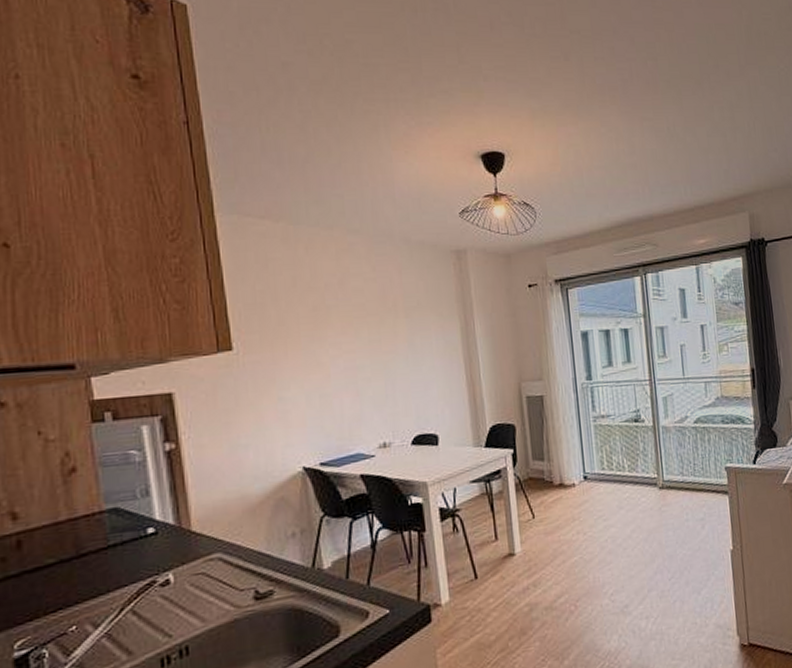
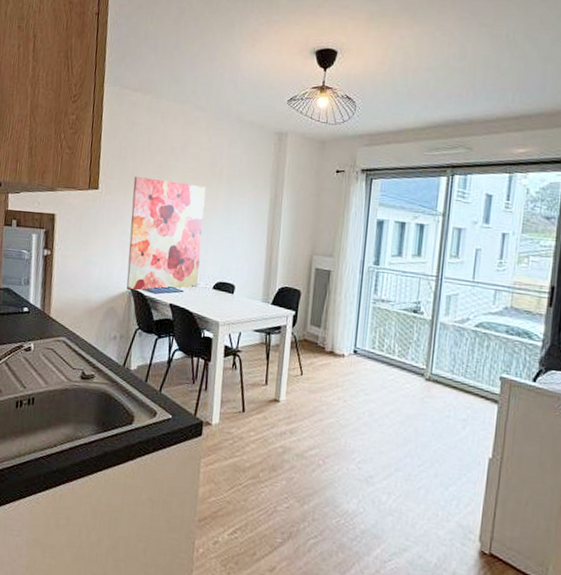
wall art: none [281,324,393,472] -> present [126,177,206,291]

